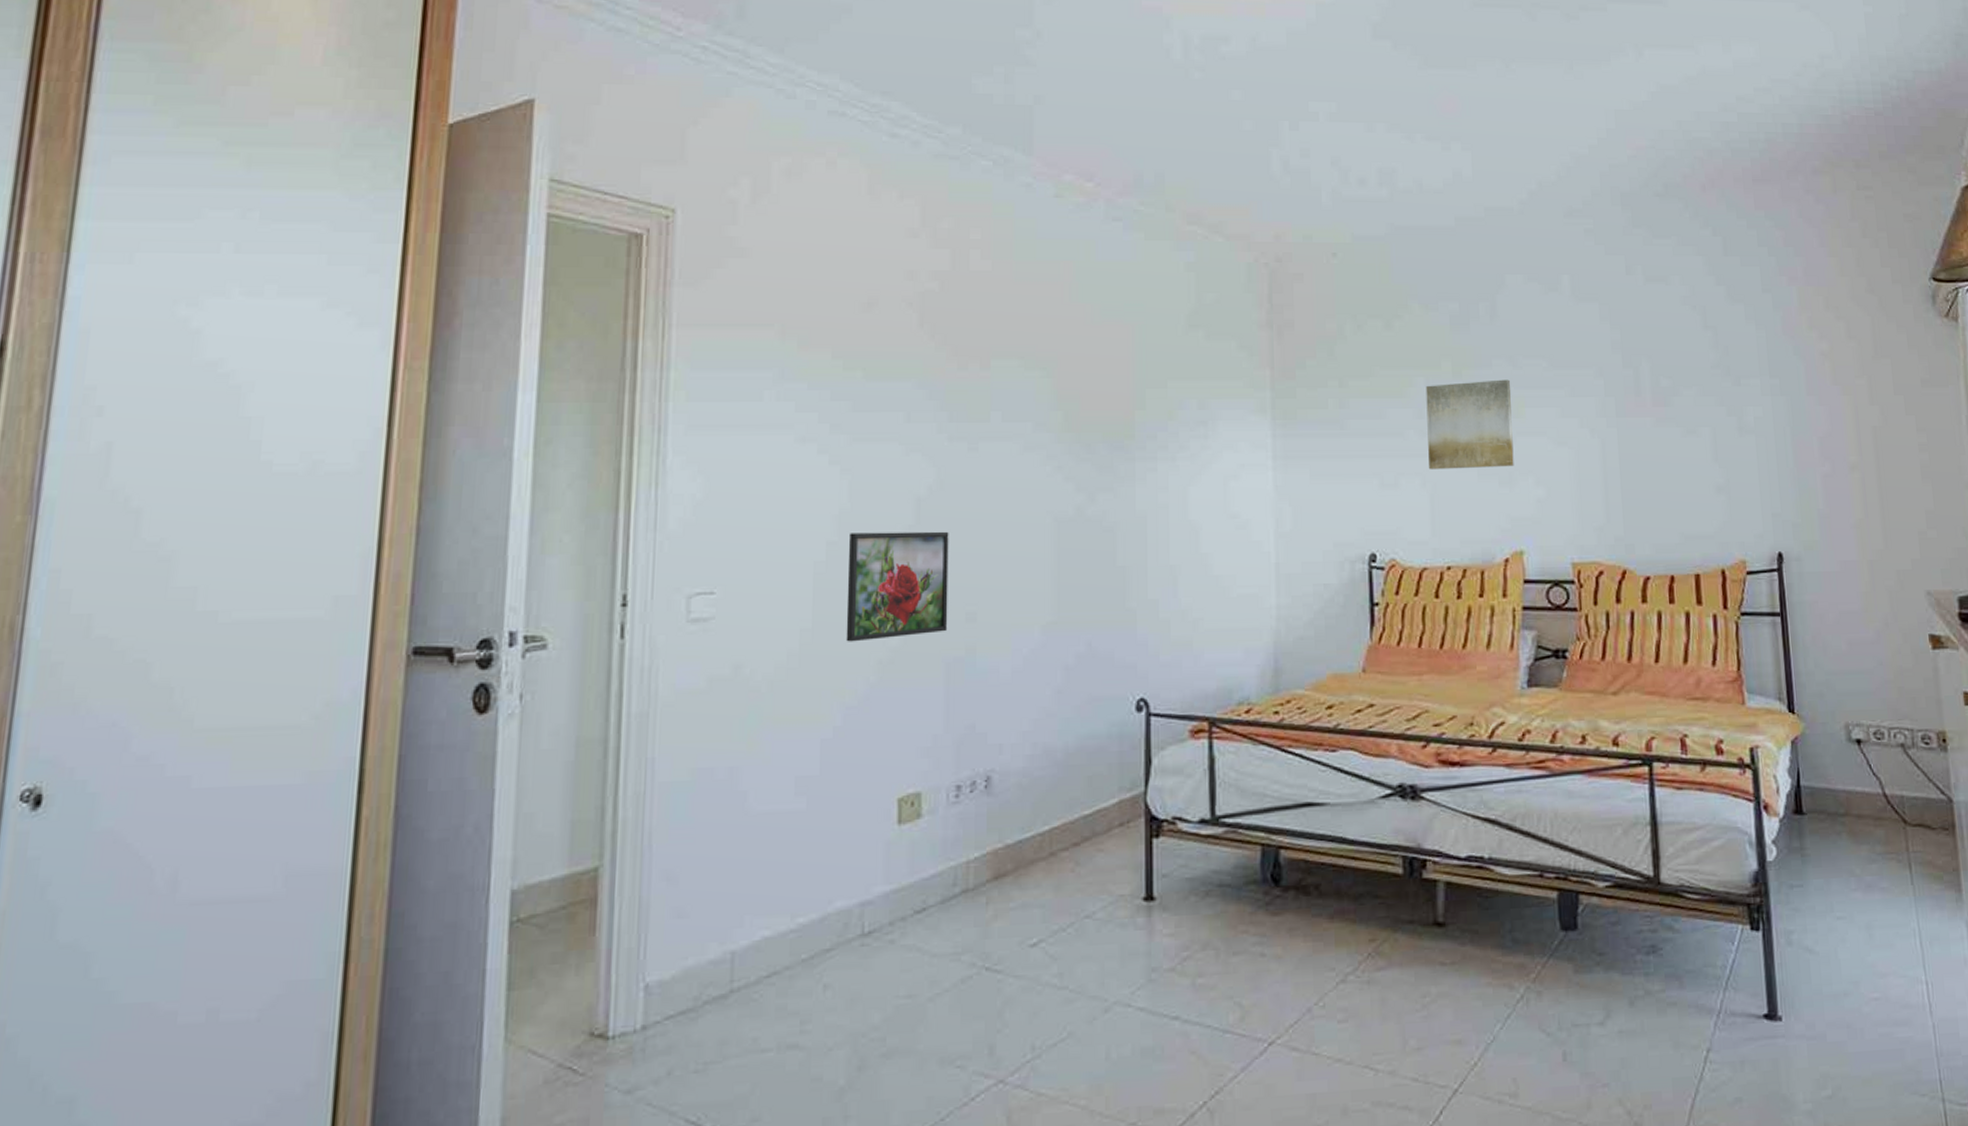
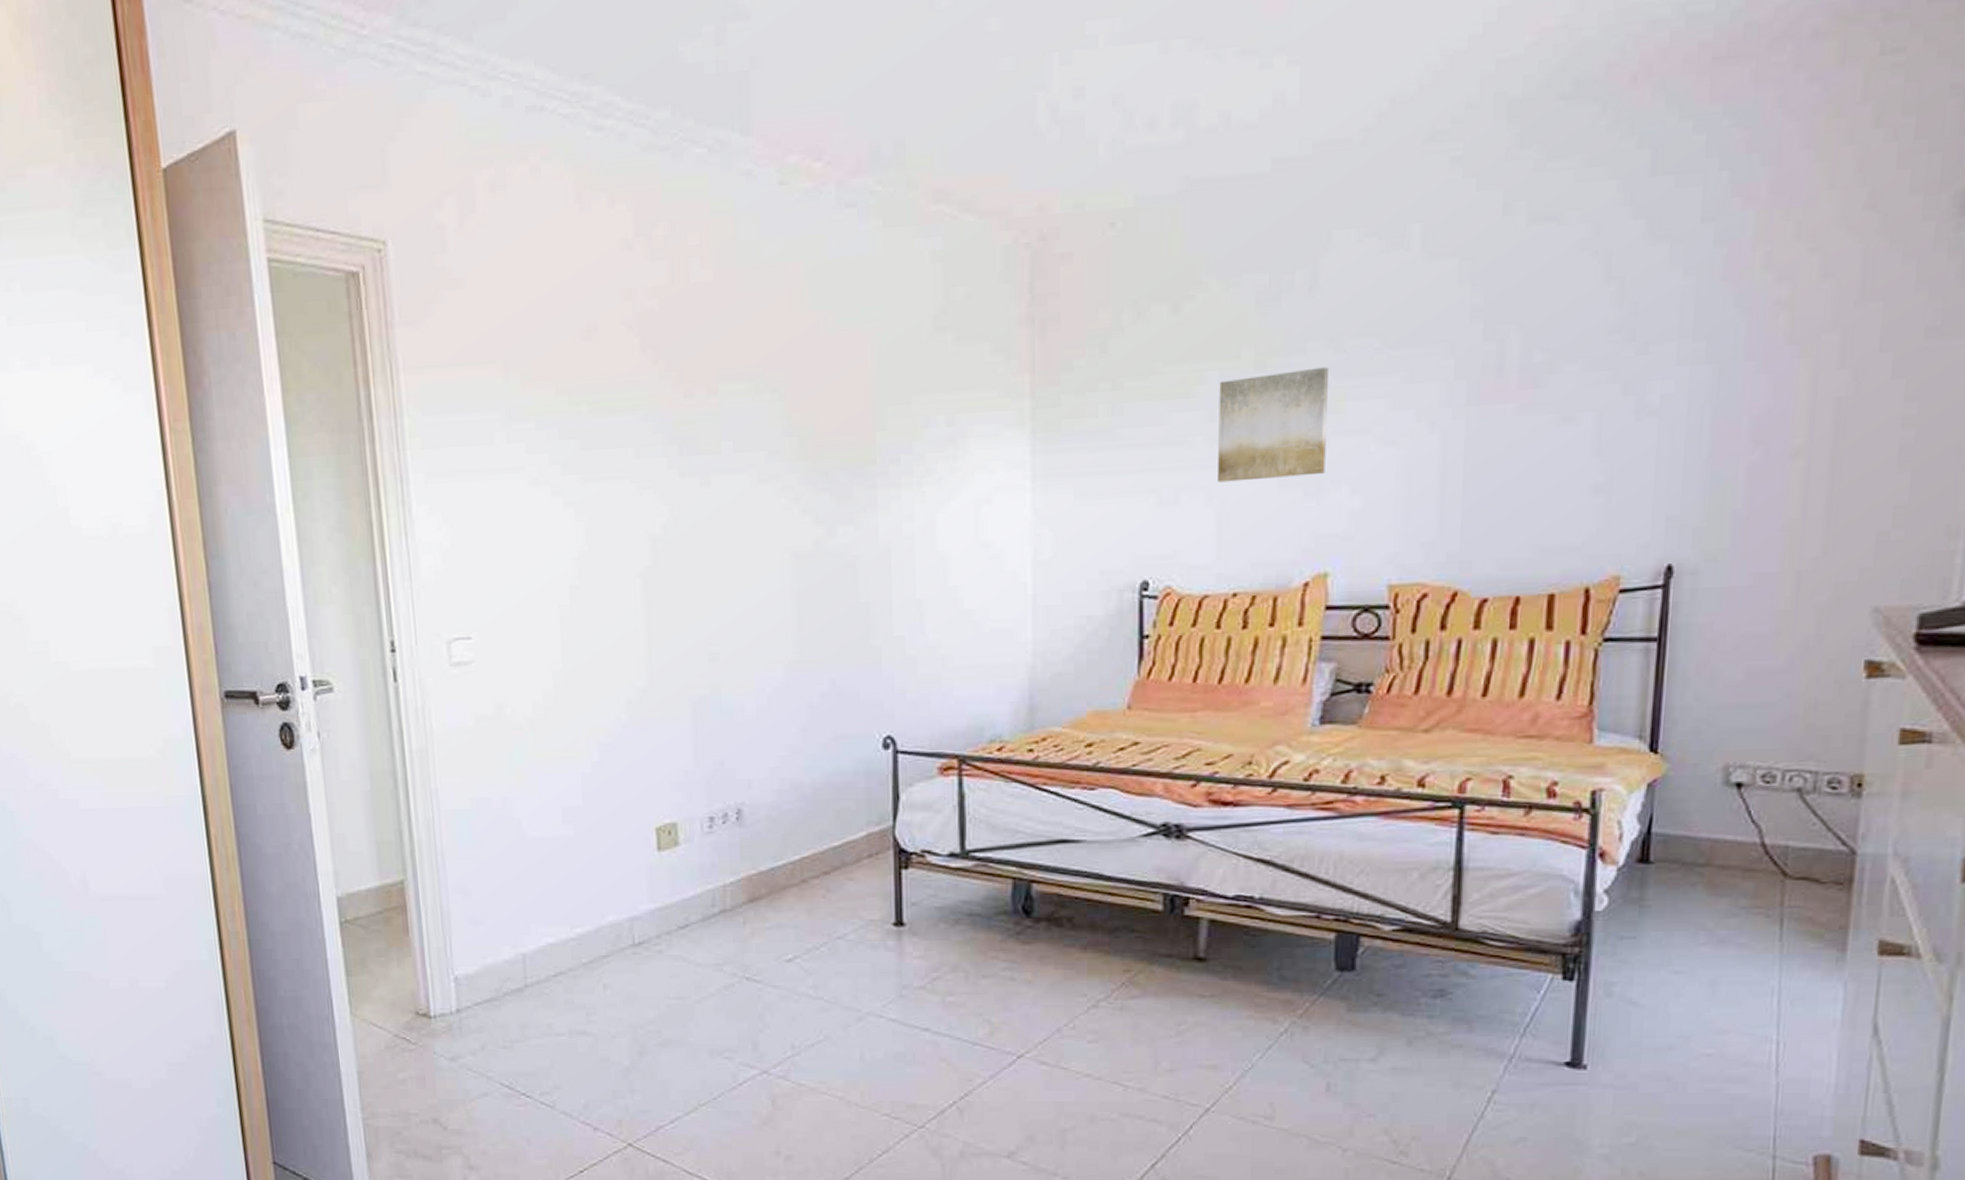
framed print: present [846,531,949,642] -> none [590,571,692,683]

